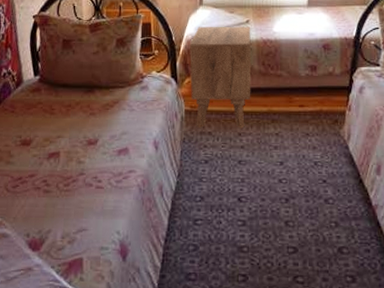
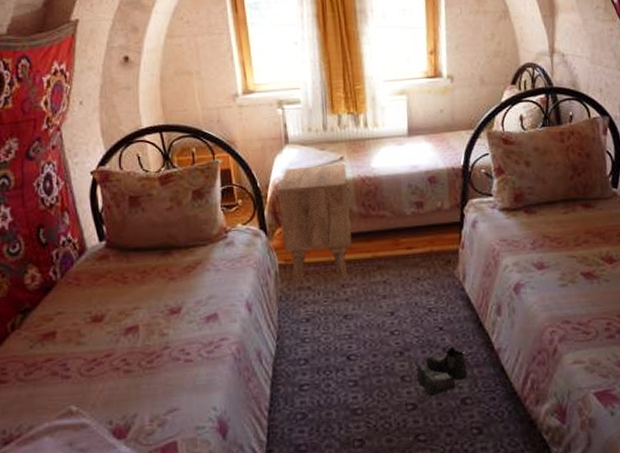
boots: none [300,198,346,243] -> present [416,346,468,397]

